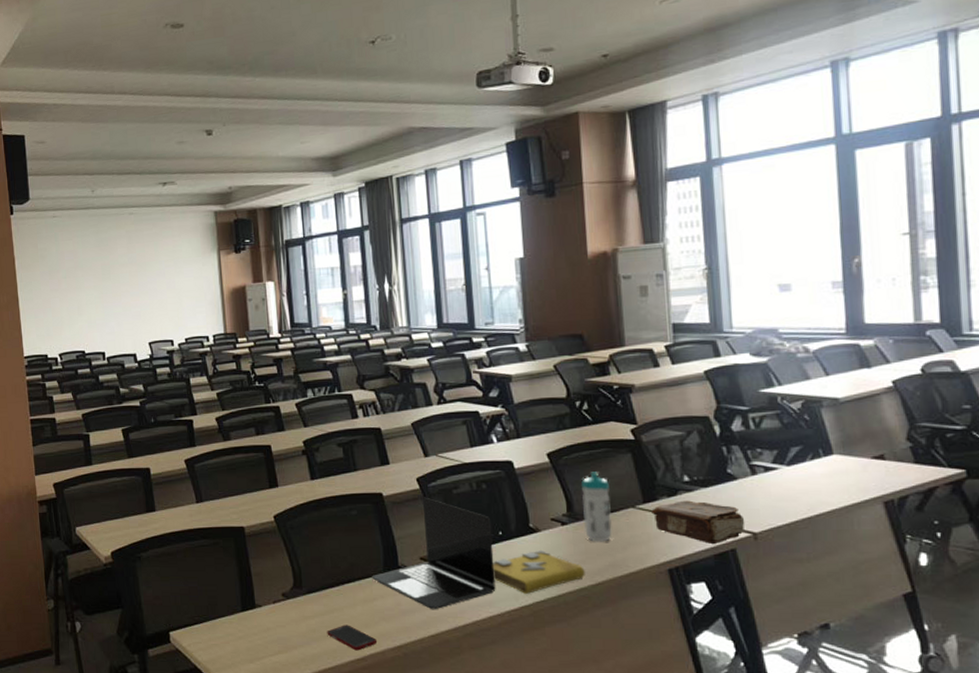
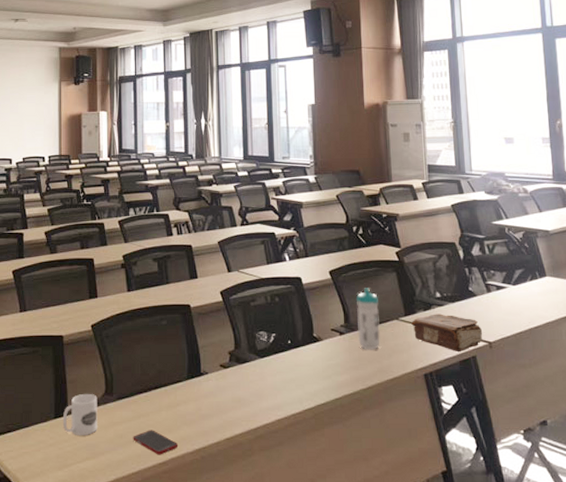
mug: none [250,586,288,629] -> present [62,393,97,435]
laptop: present [372,497,496,610] -> none [177,308,284,414]
spell book: present [493,551,585,594] -> none [282,358,358,398]

